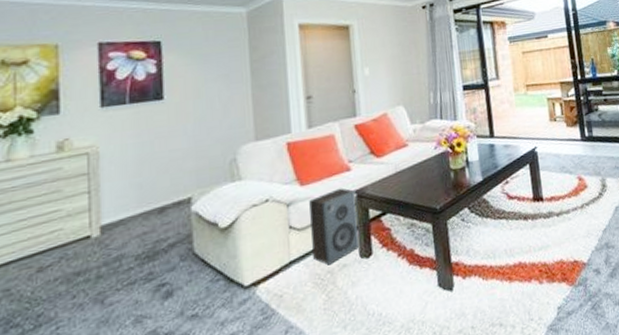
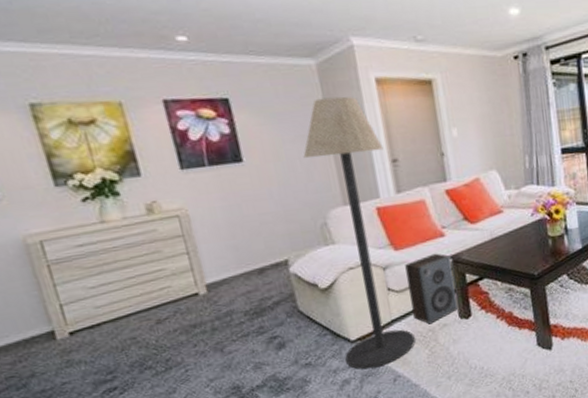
floor lamp: none [223,39,312,320] -> present [303,96,416,369]

